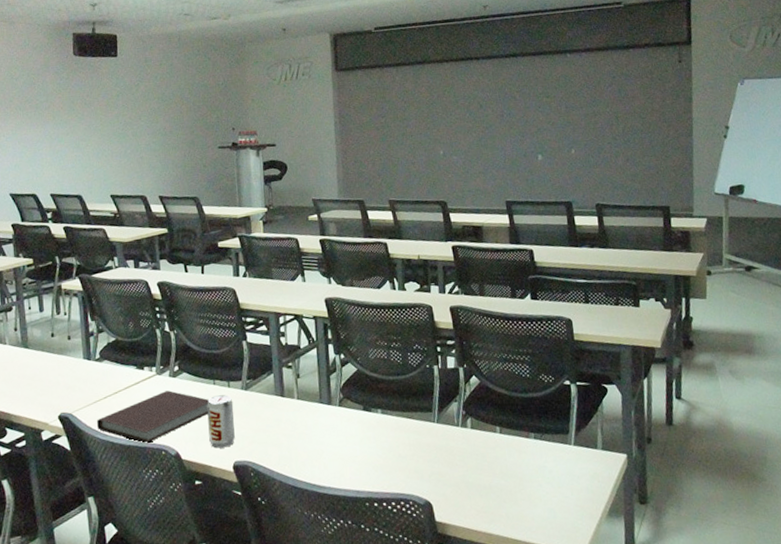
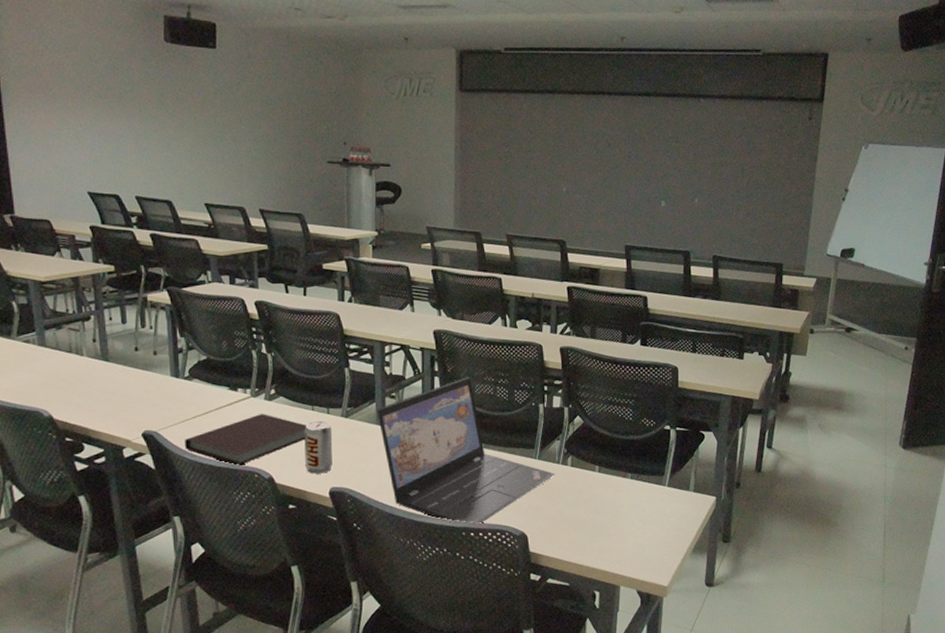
laptop: none [274,342,456,494] -> present [376,377,555,525]

